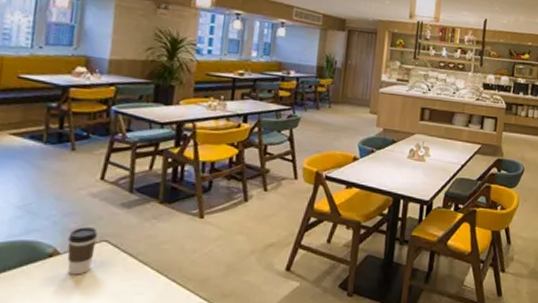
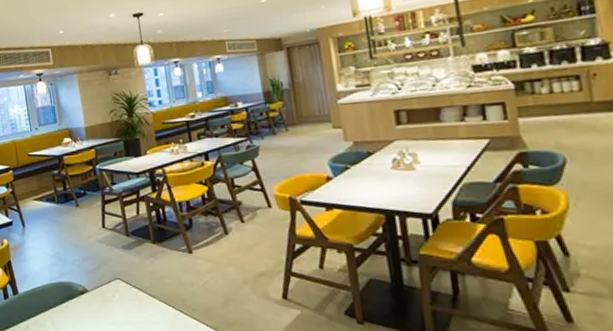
coffee cup: present [67,227,98,275] -> none [91,268,113,308]

